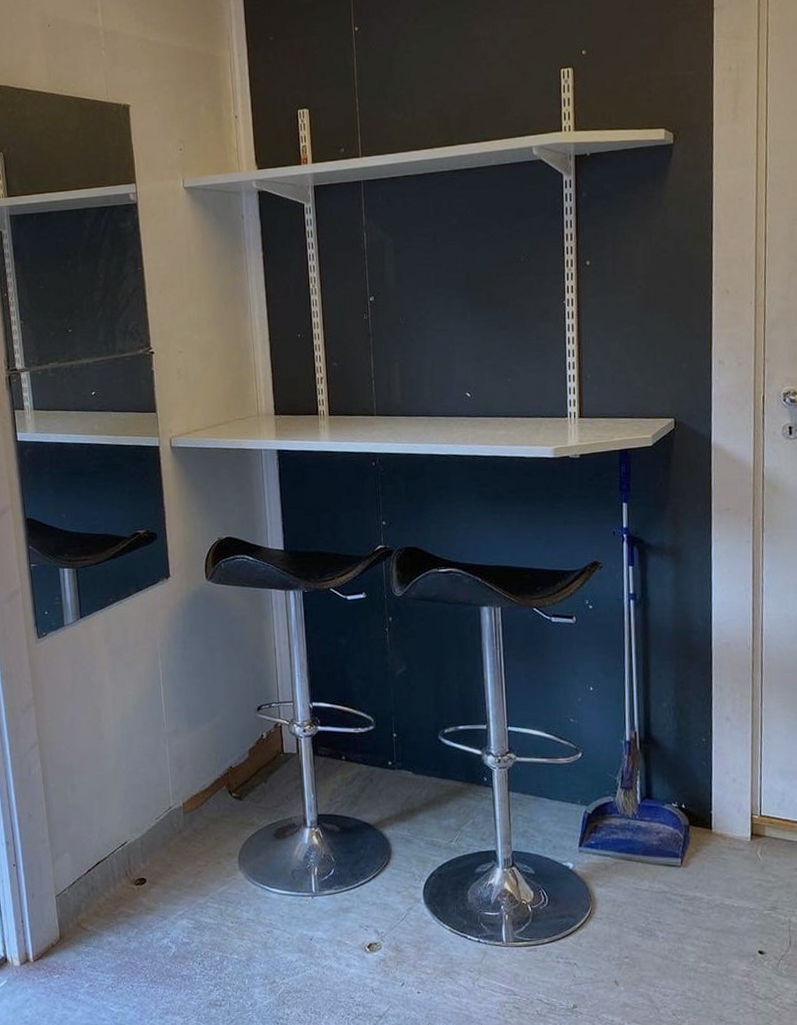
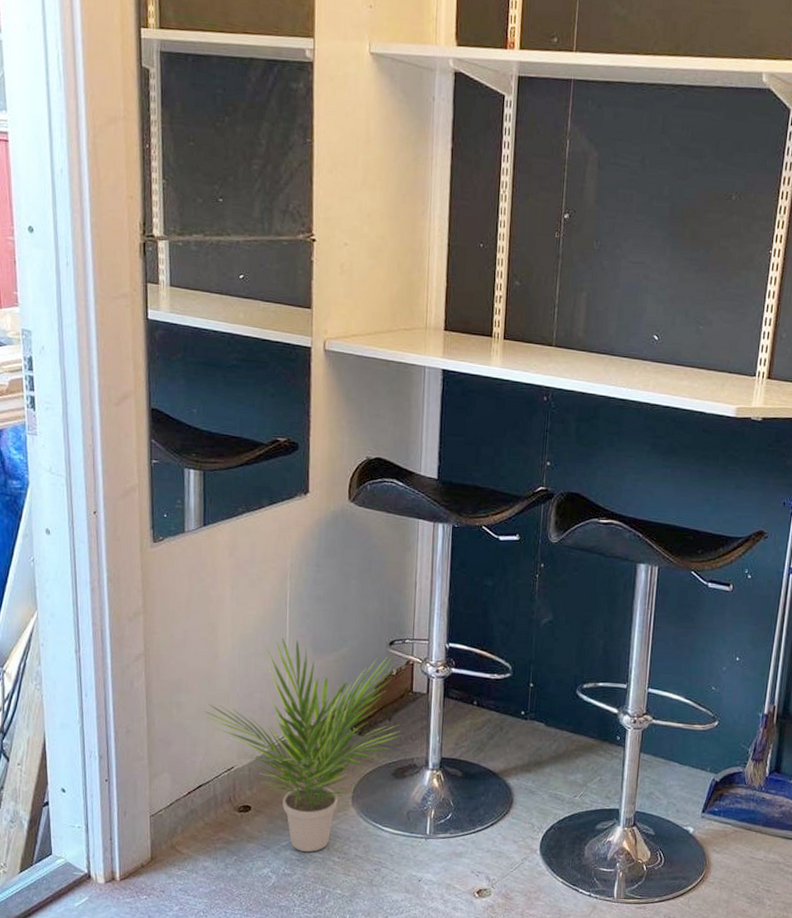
potted plant: none [96,714,278,919] -> present [205,638,401,852]

